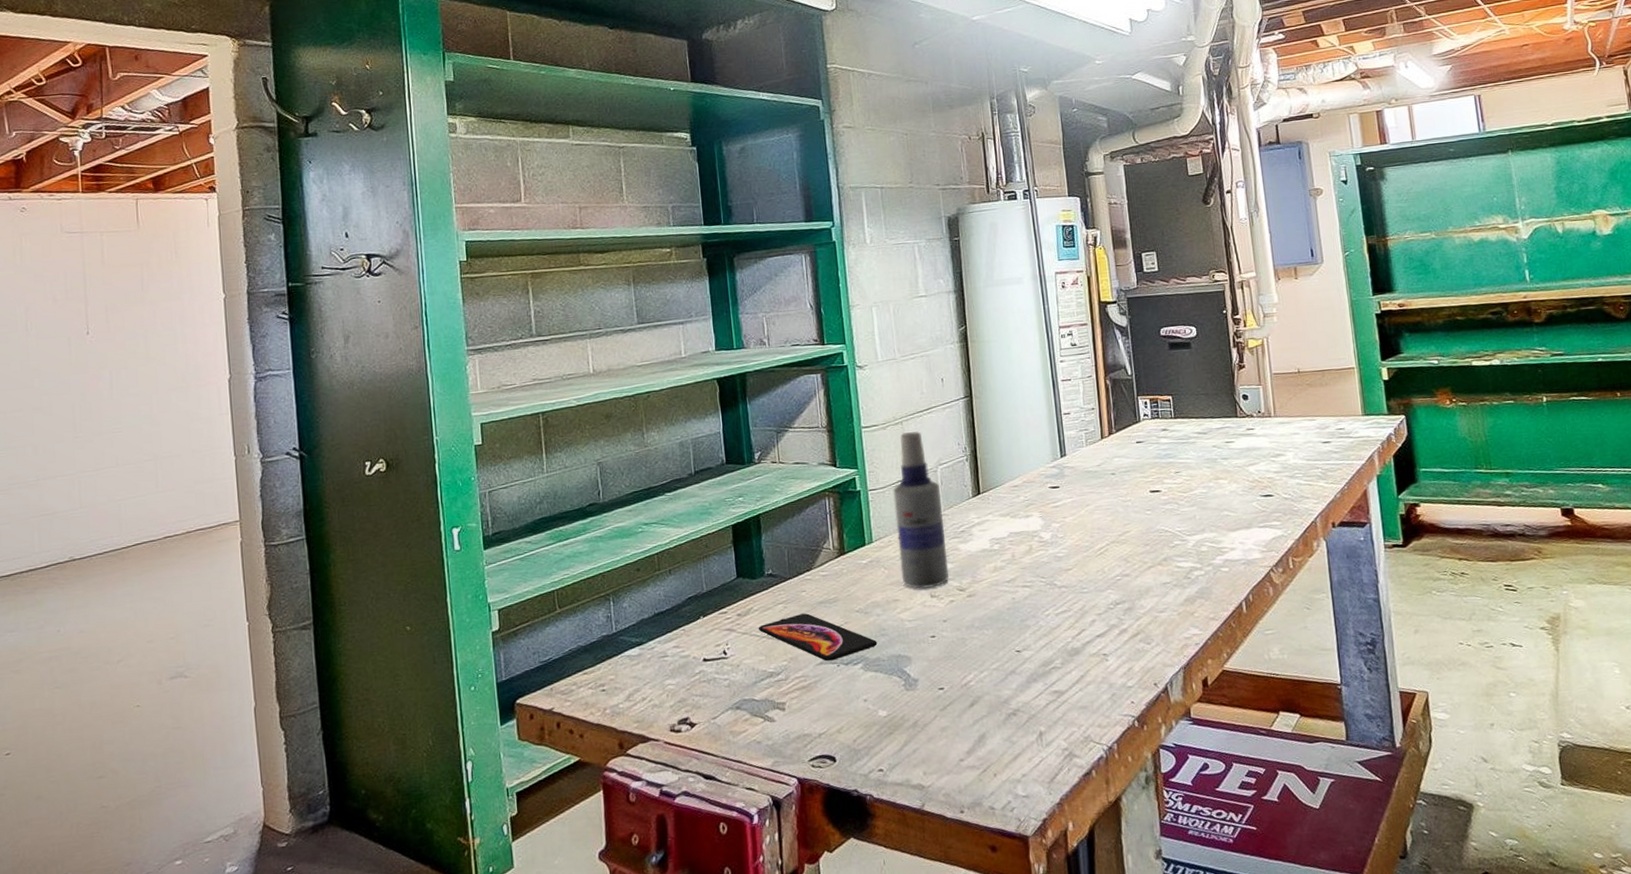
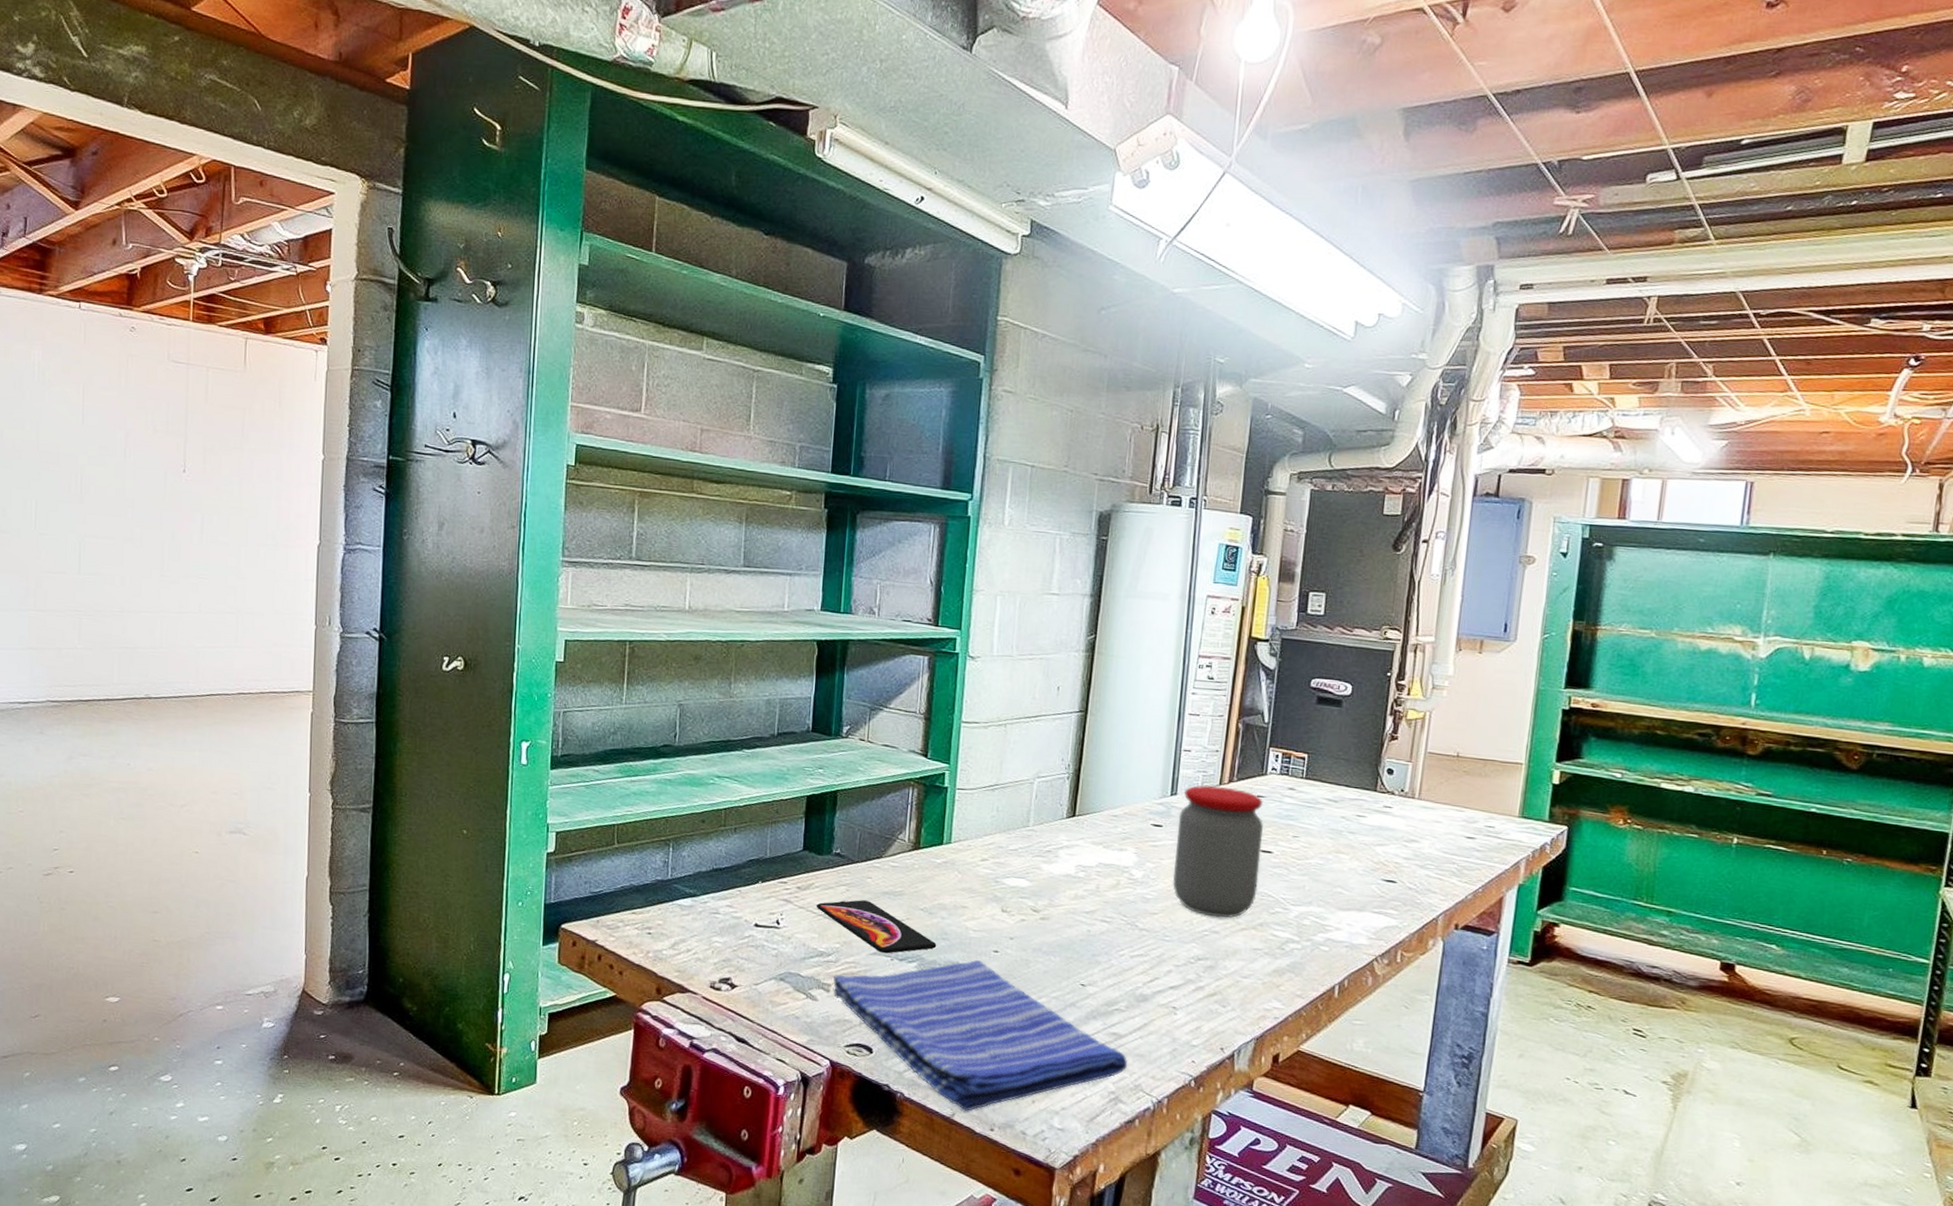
dish towel: none [787,648,1075,799] -> present [833,960,1128,1111]
spray bottle: present [893,431,949,589] -> none [974,736,1033,902]
jar: none [1071,439,1155,562] -> present [1172,785,1263,919]

